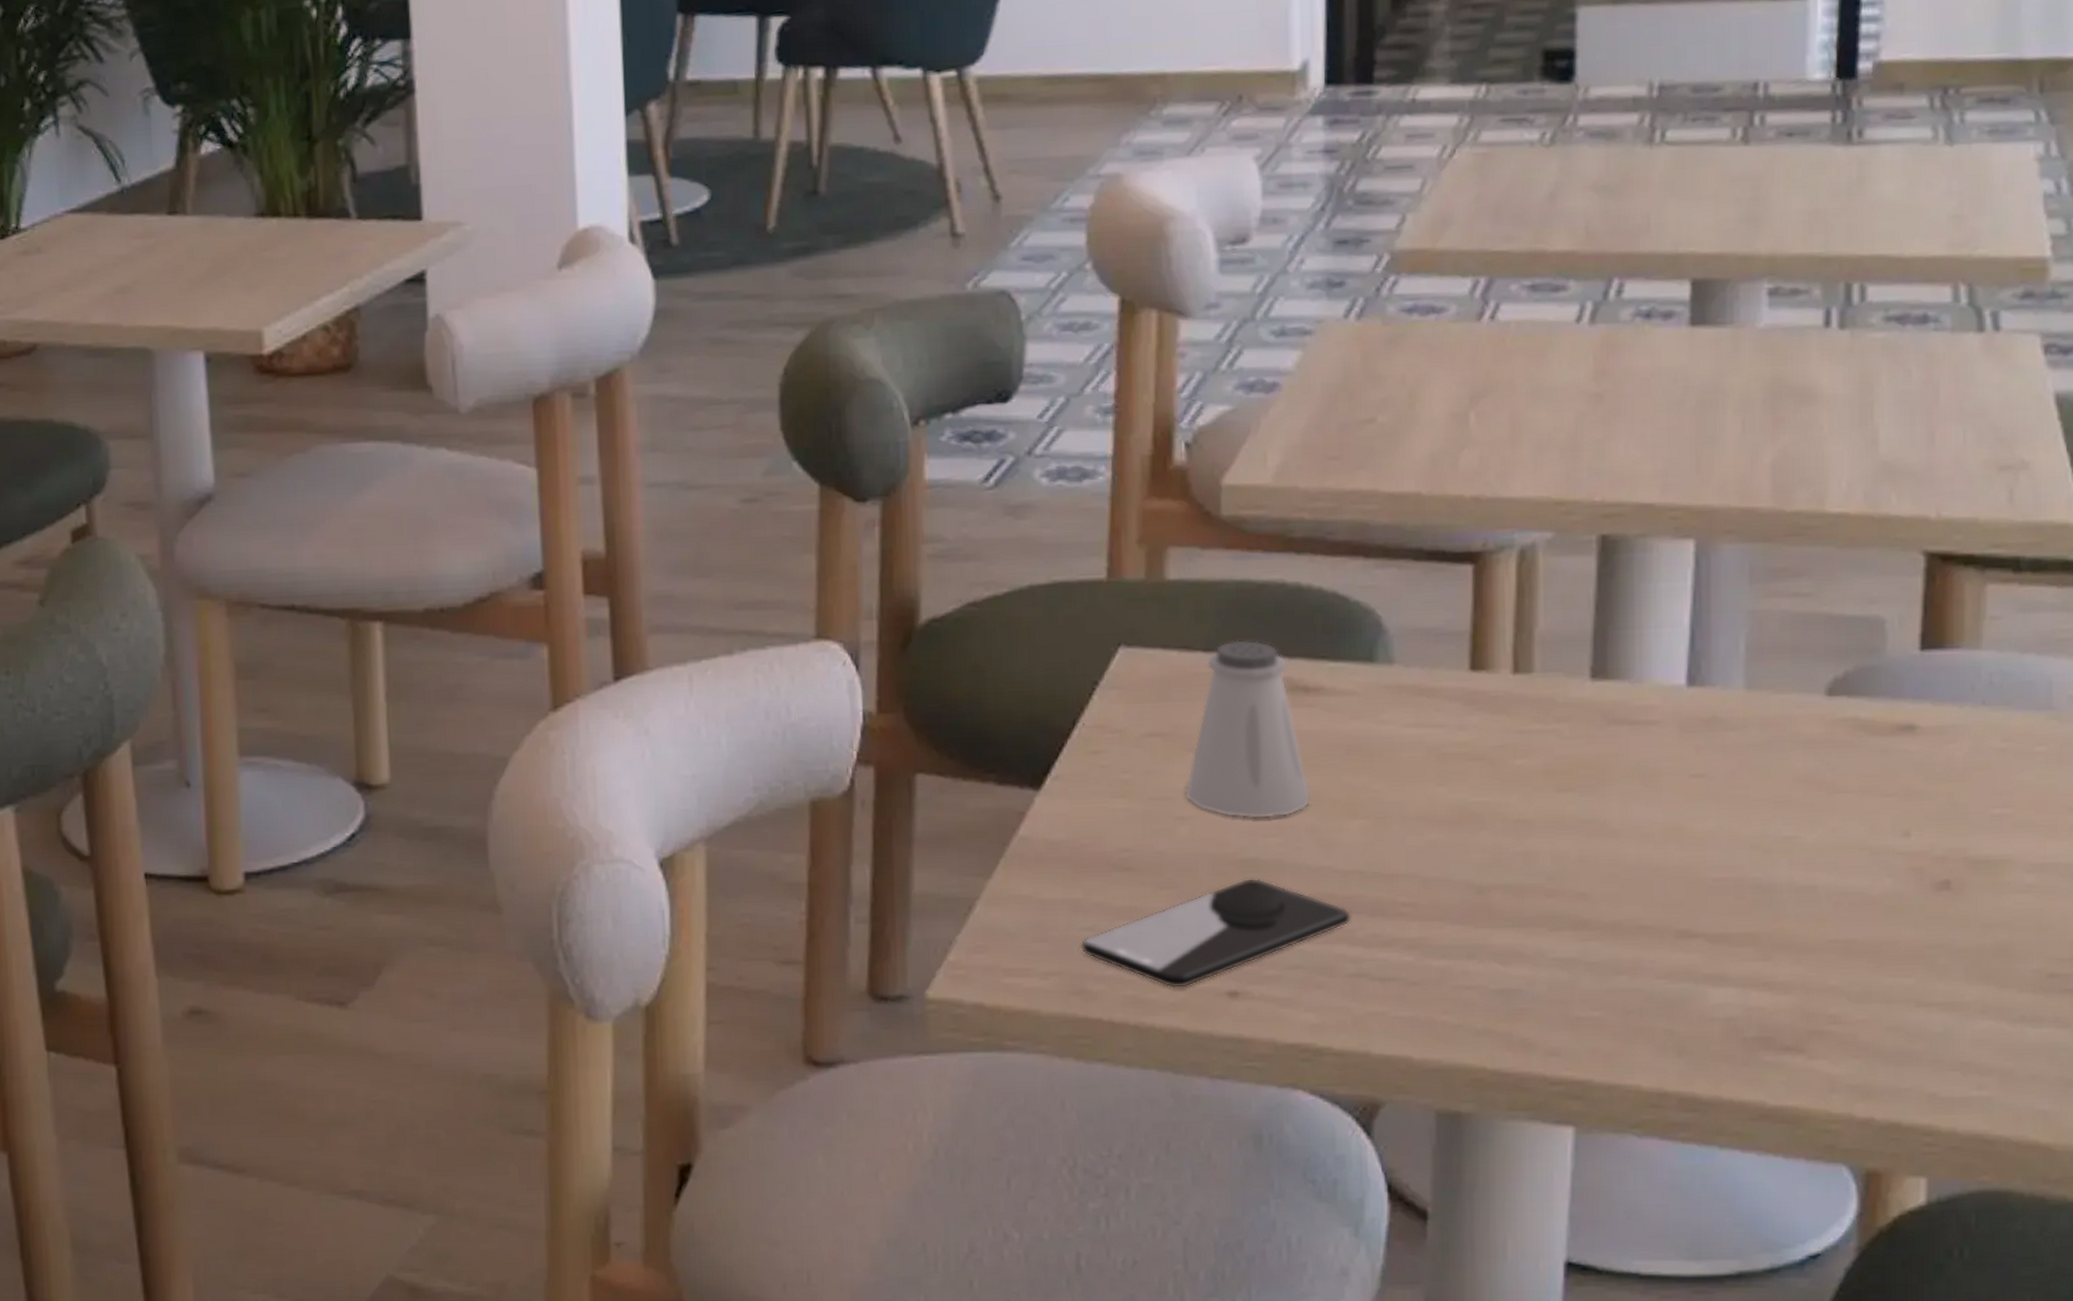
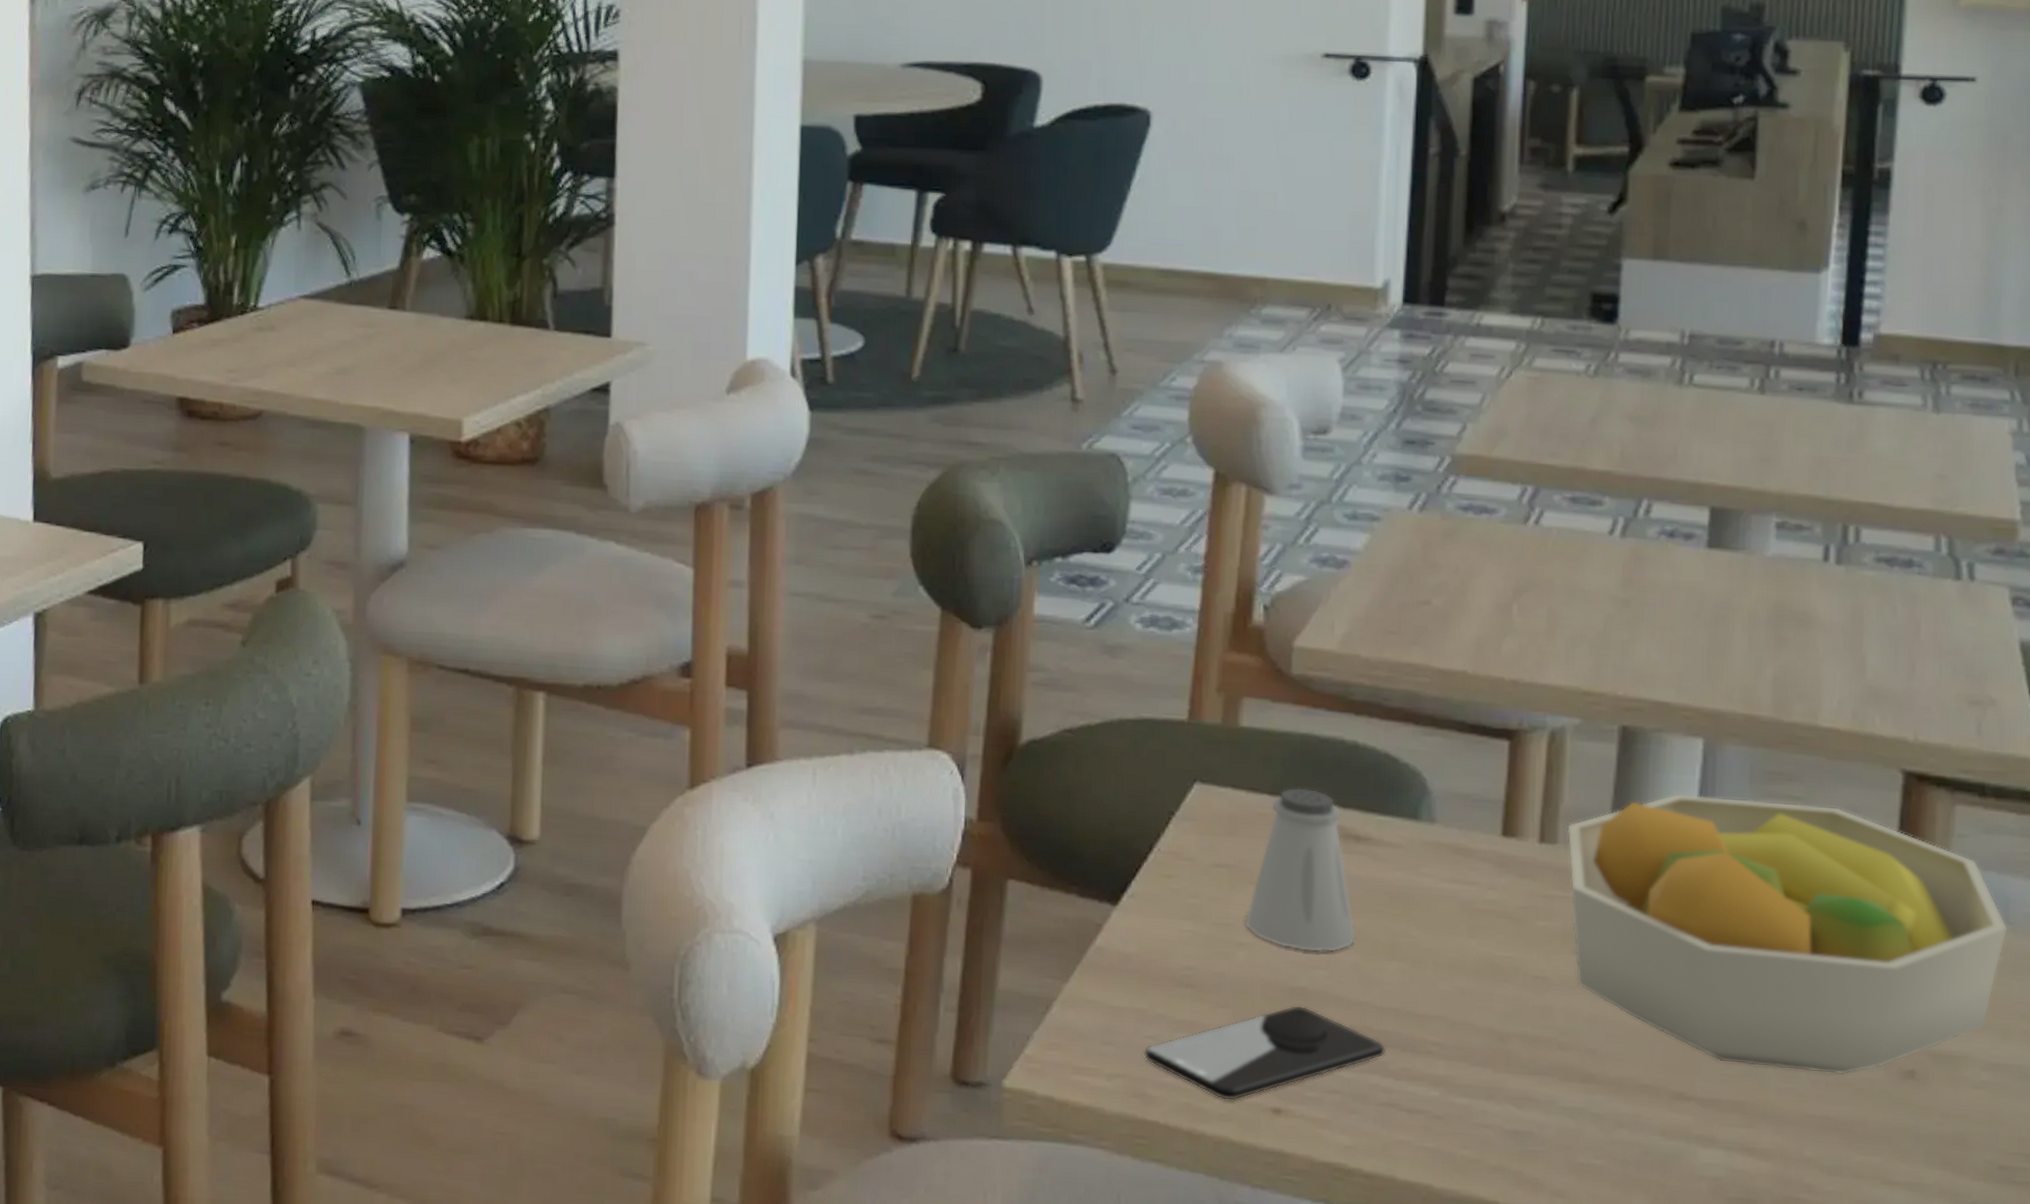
fruit bowl: none [1544,599,2051,894] -> present [1567,793,2008,1075]

